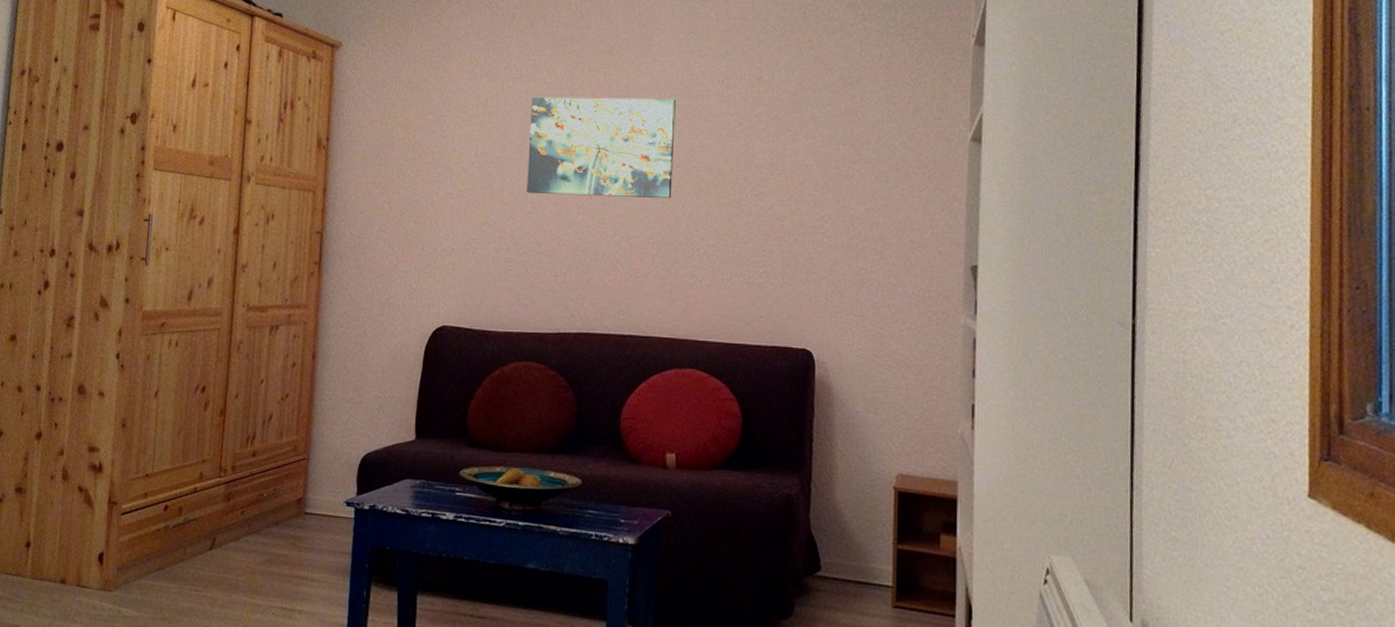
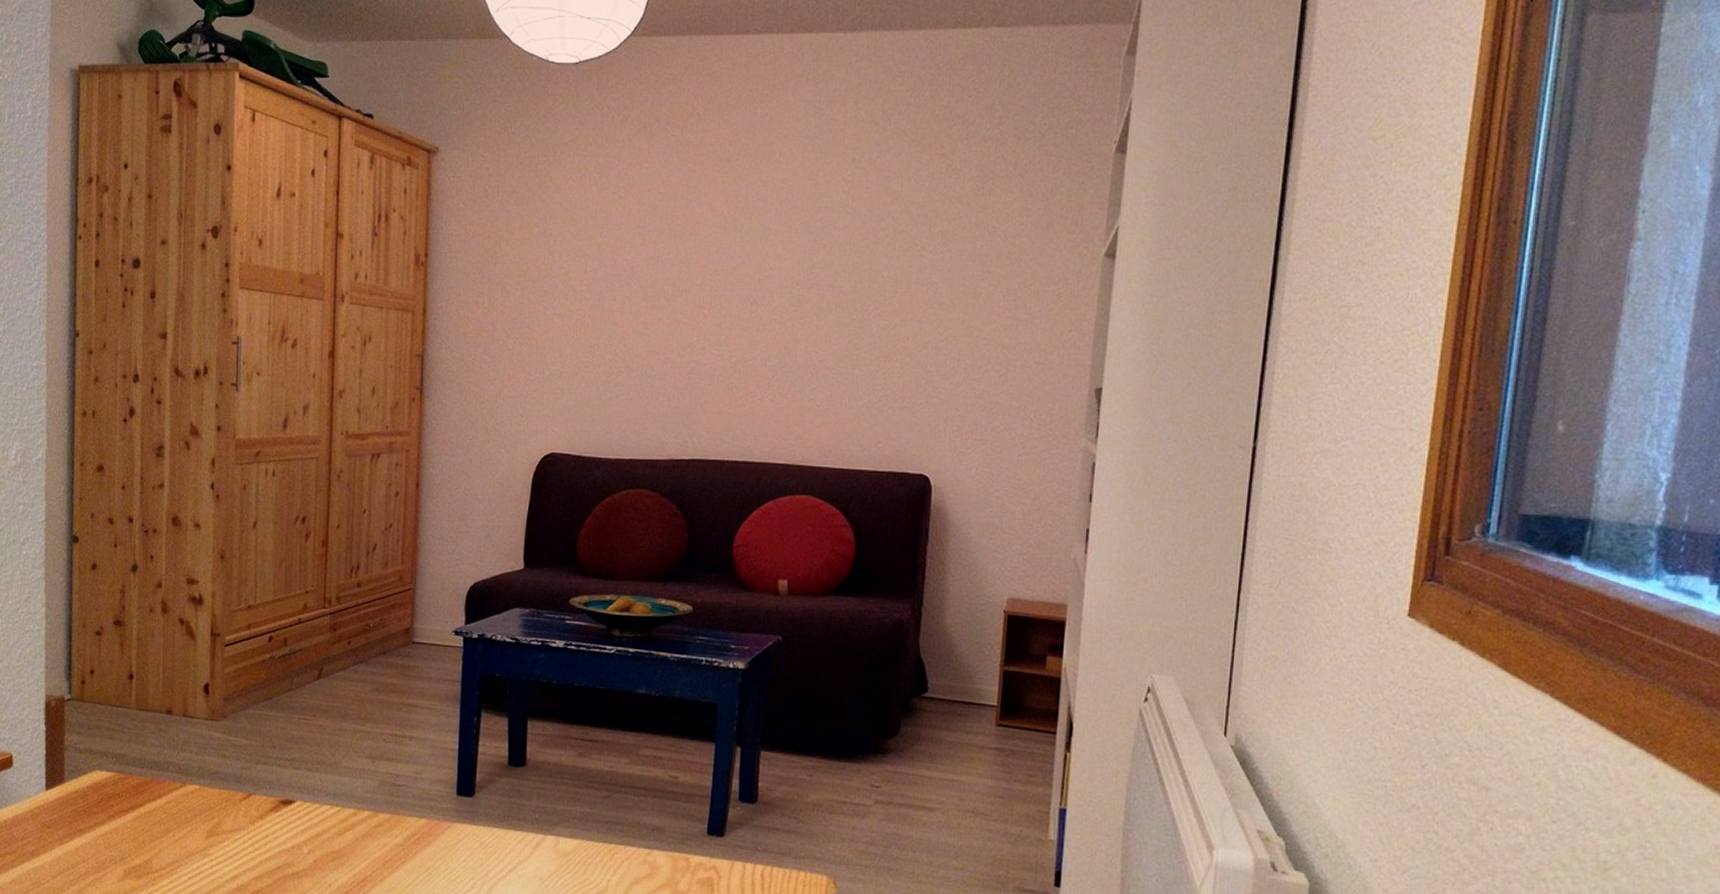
wall art: present [527,98,676,198] -> none [638,209,798,318]

